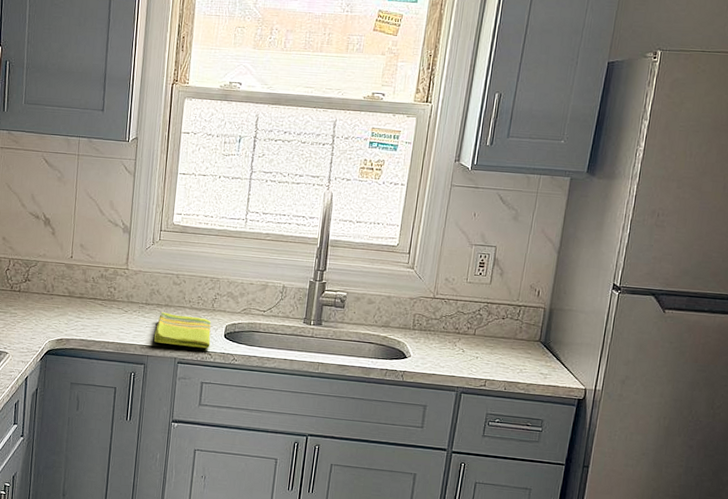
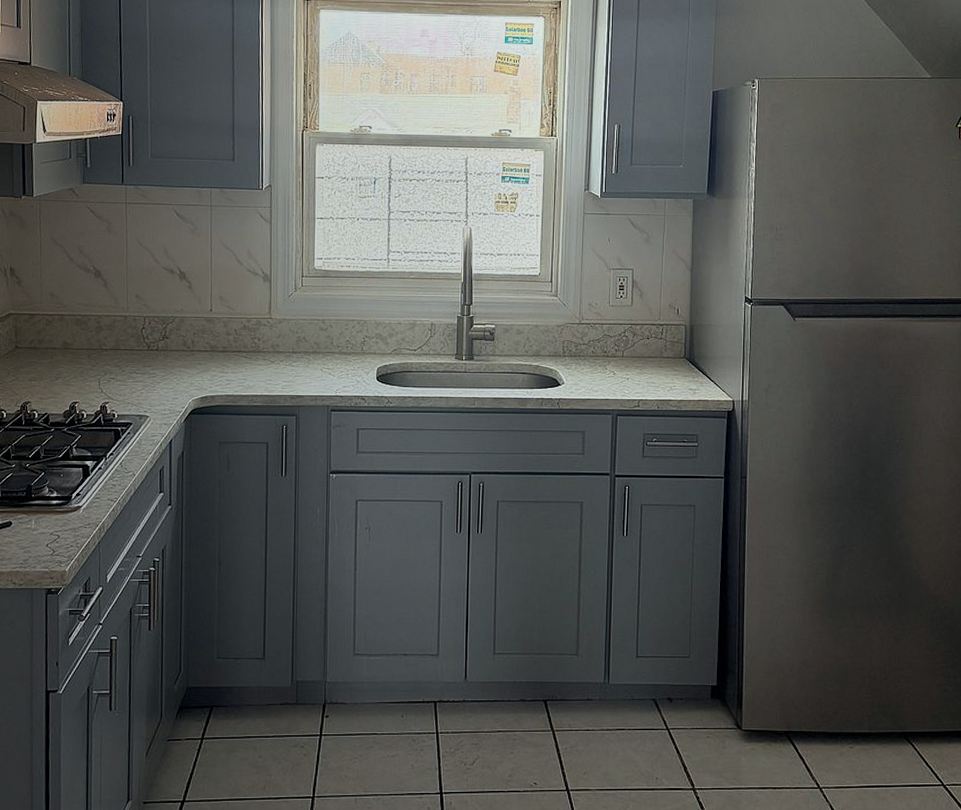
dish towel: present [153,312,212,349] -> none [303,360,363,393]

